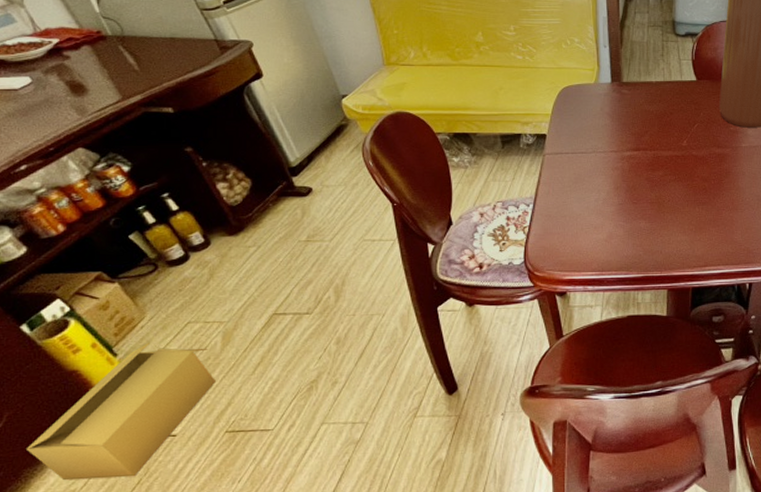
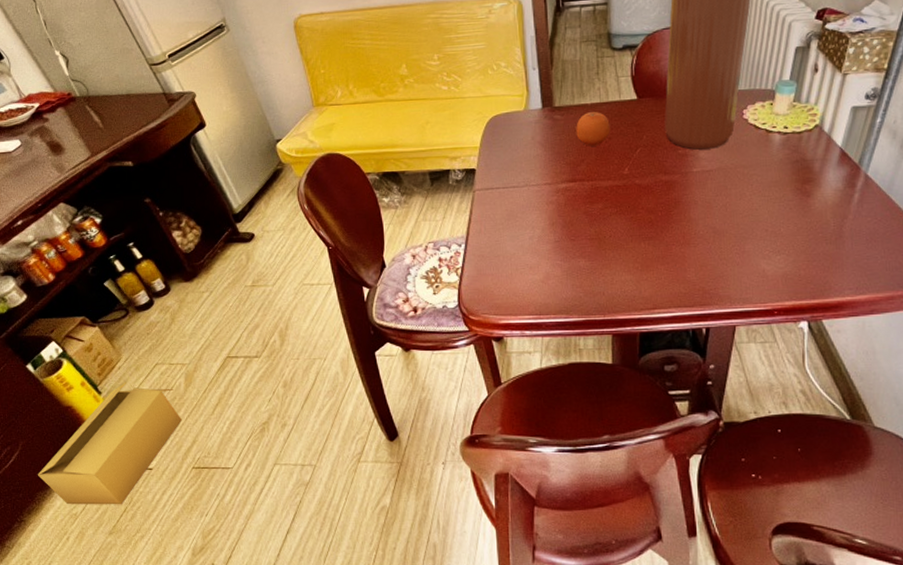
fruit: none [641,89,672,120] -> present [576,112,610,146]

